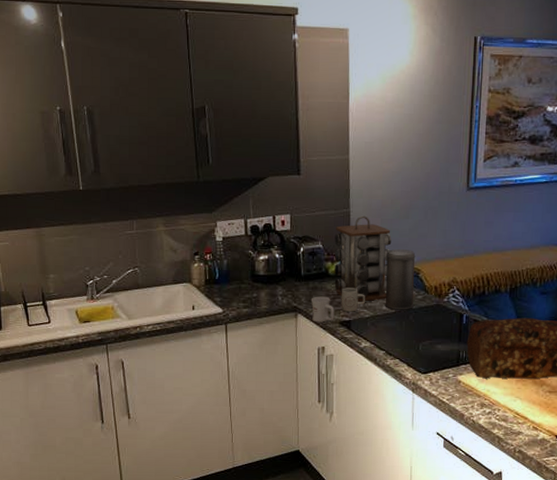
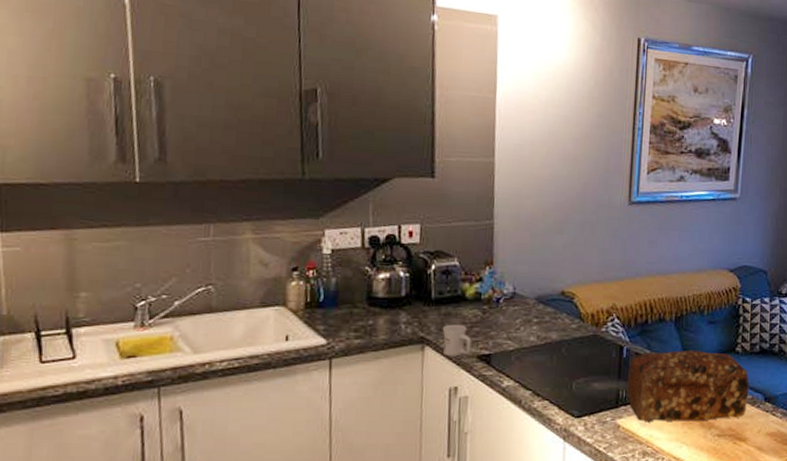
spice rack: present [334,215,392,302] -> none [472,229,543,332]
mug: present [341,287,365,312] -> none [479,314,510,344]
canister: present [385,249,416,310] -> none [532,269,570,342]

